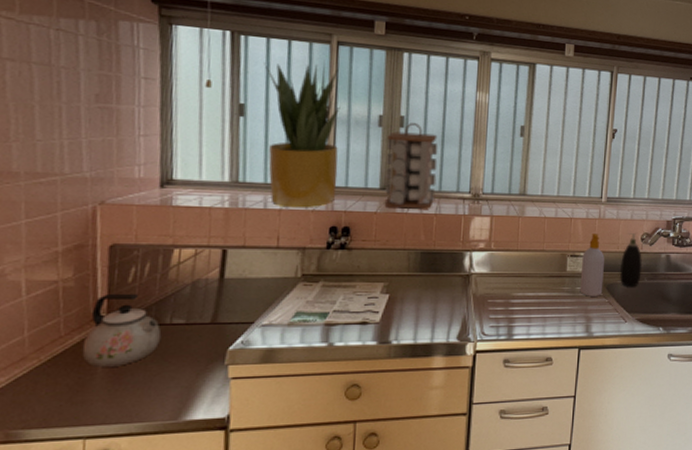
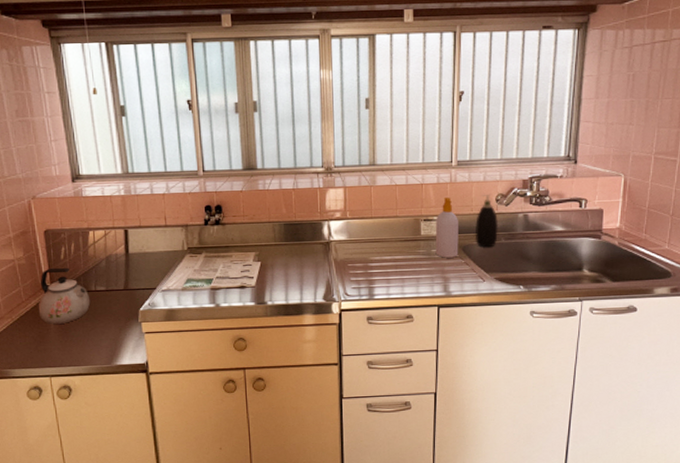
planter: present [264,62,341,208] -> none [135,60,207,192]
spice rack: present [384,123,438,209] -> none [244,107,292,186]

